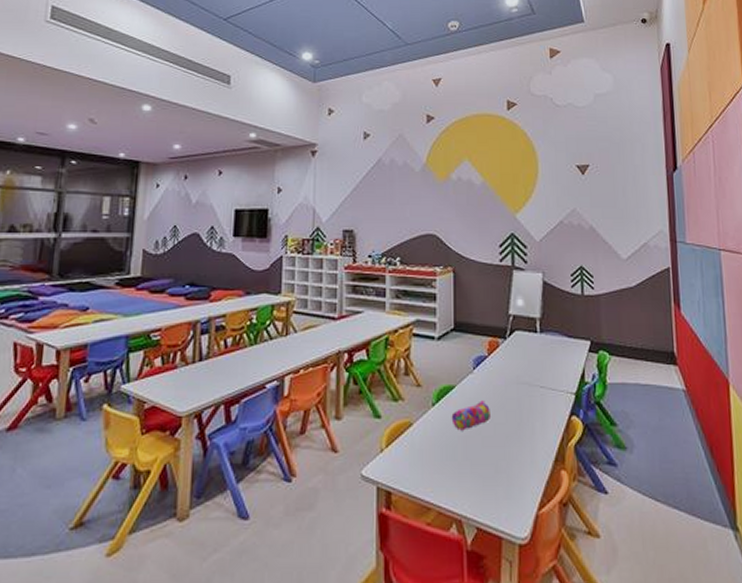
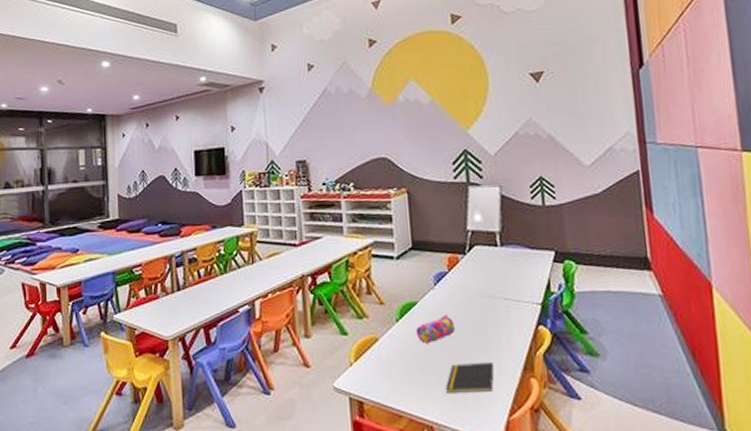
notepad: none [476,453,526,484] -> present [445,362,494,393]

